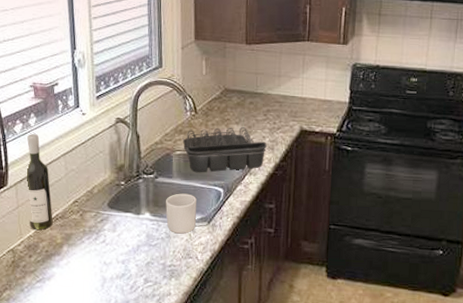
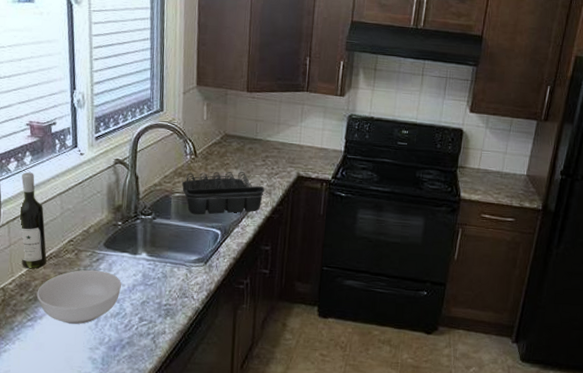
bowl: none [44,230,126,285] -> present [36,269,121,324]
mug: present [166,193,197,234] -> none [163,234,195,274]

